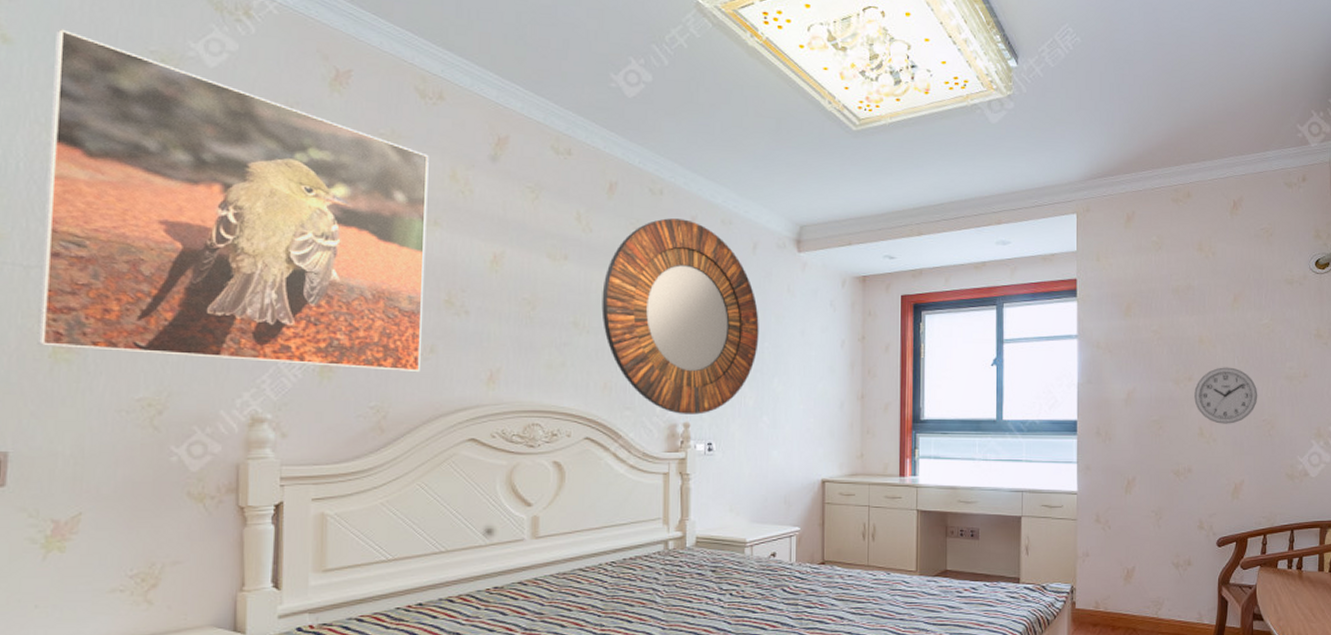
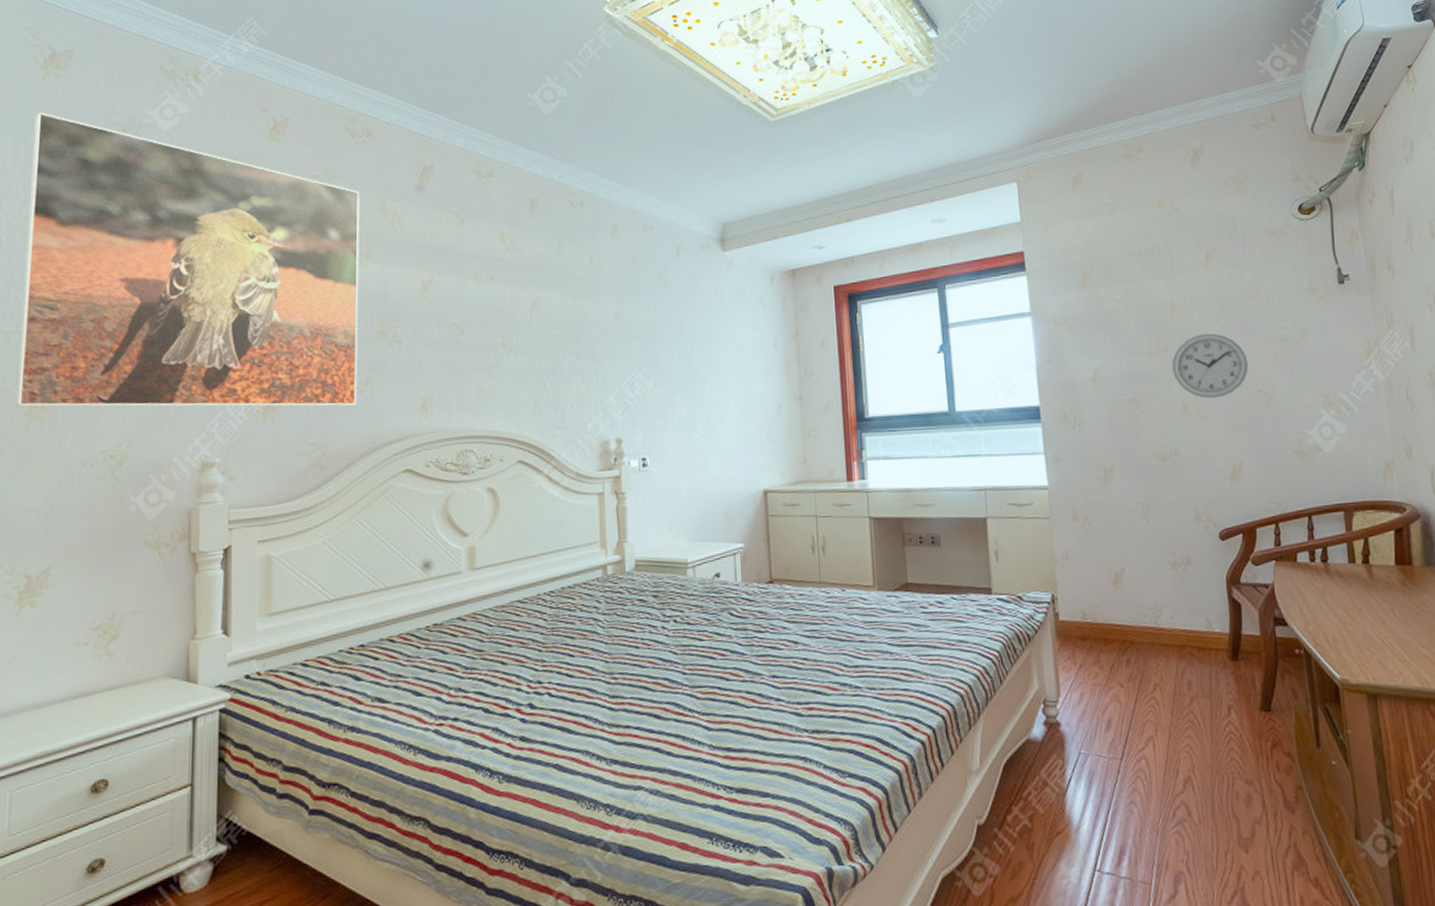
home mirror: present [601,218,759,415] -> none [528,229,688,430]

